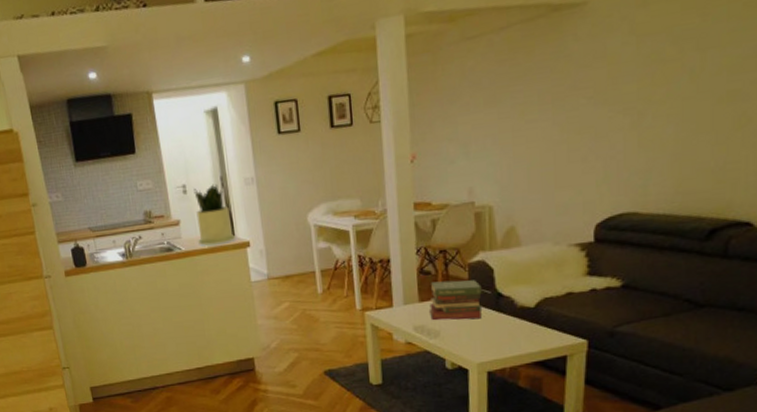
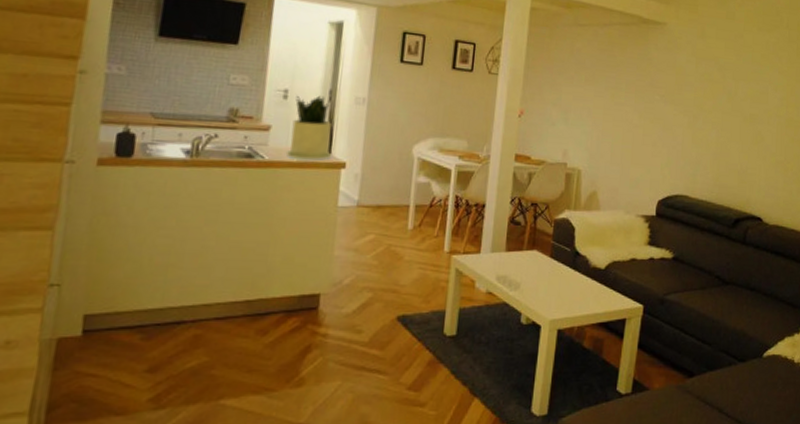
books: present [429,280,483,320] -> none [514,233,563,275]

